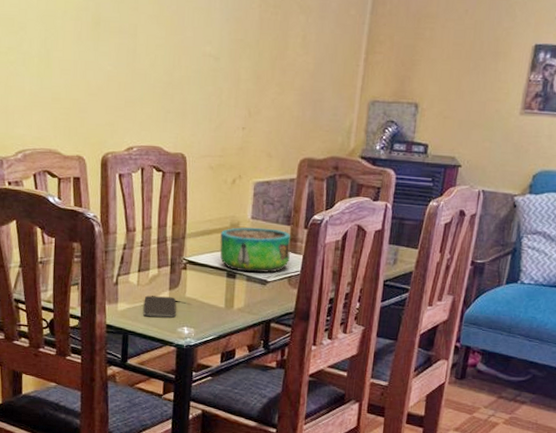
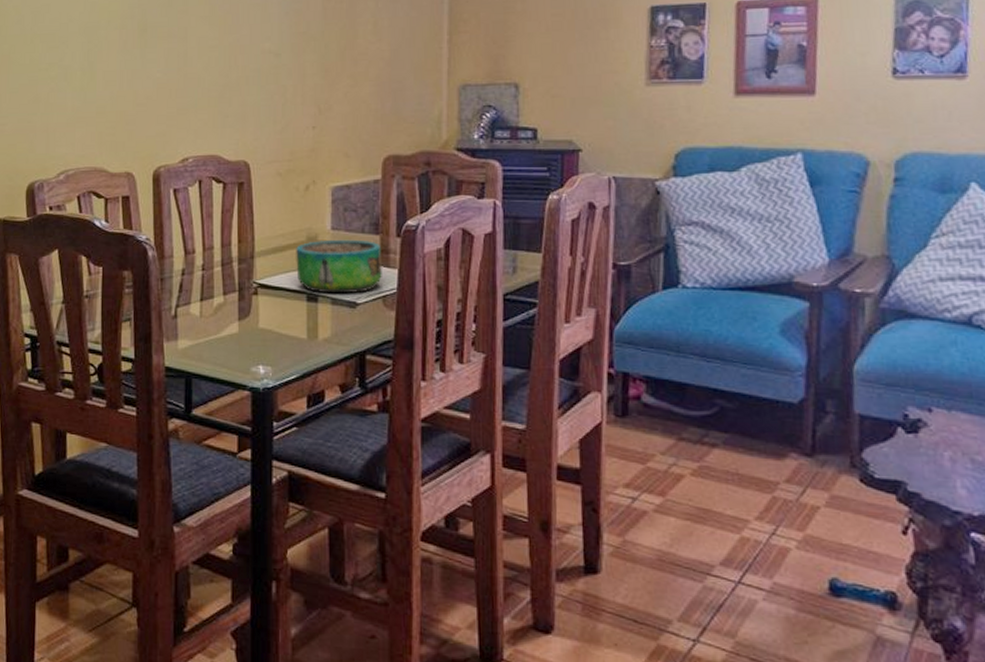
smartphone: present [143,295,176,318] -> none [209,329,248,355]

